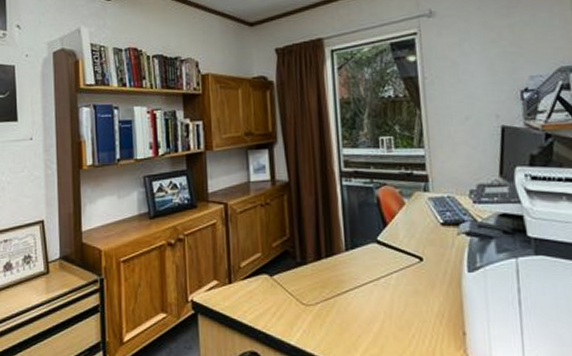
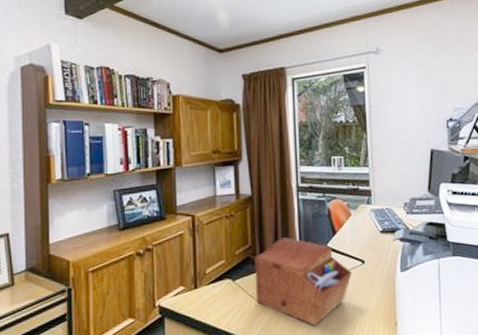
sewing box: none [293,229,408,333] -> present [254,238,352,327]

